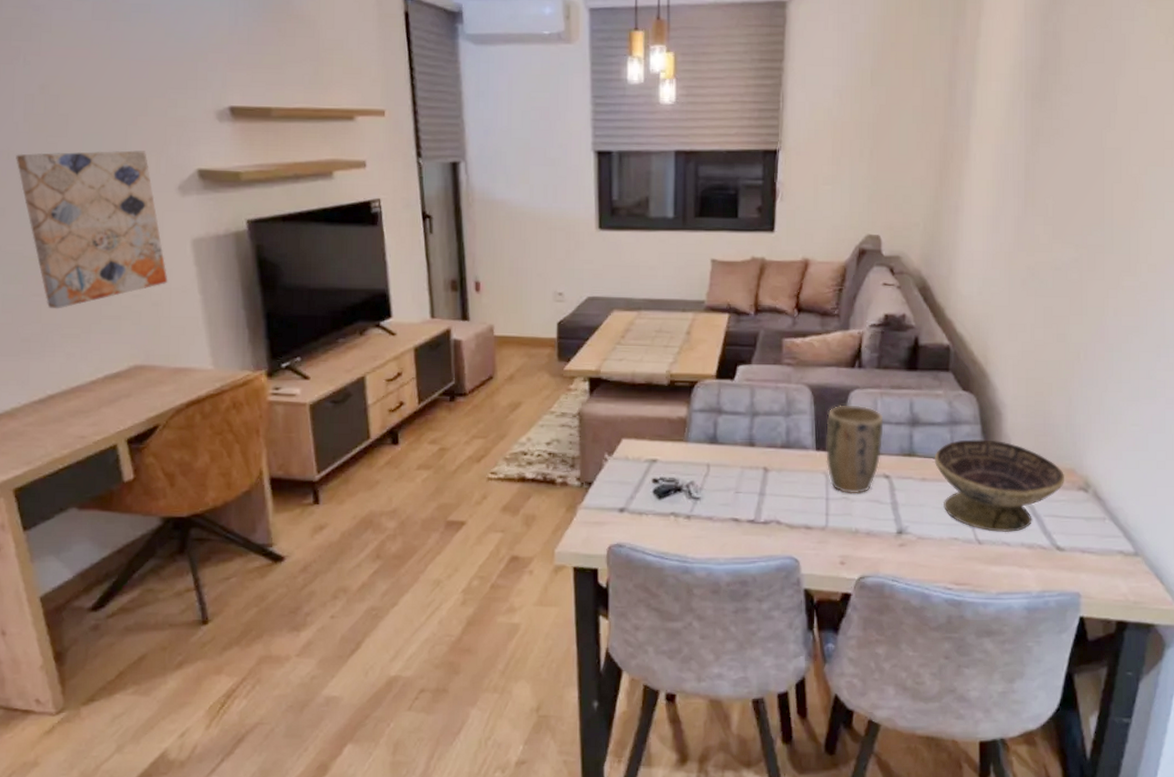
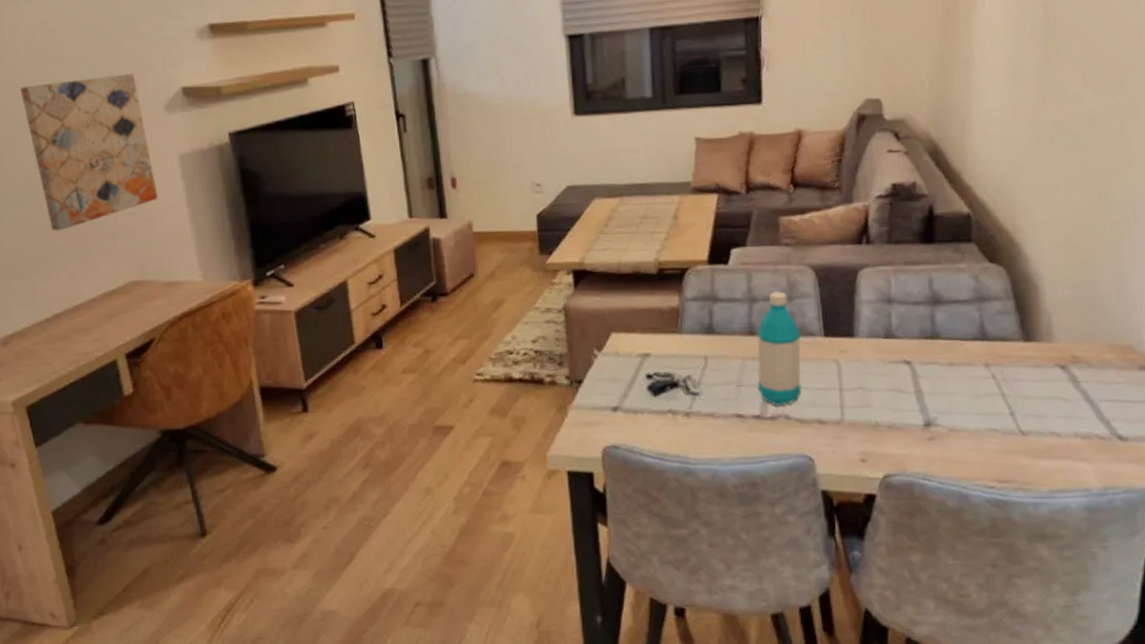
water bottle: none [754,407,795,512] -> present [757,291,802,406]
plant pot: present [826,405,884,494] -> none [834,284,901,384]
decorative bowl: present [934,439,1065,532] -> none [961,316,1122,421]

